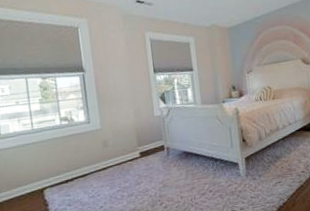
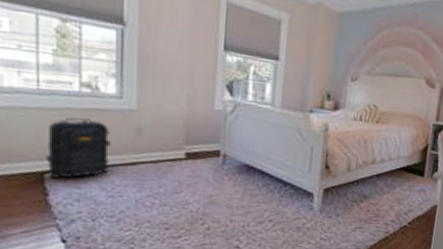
backpack: none [43,142,88,192] -> present [46,117,111,178]

